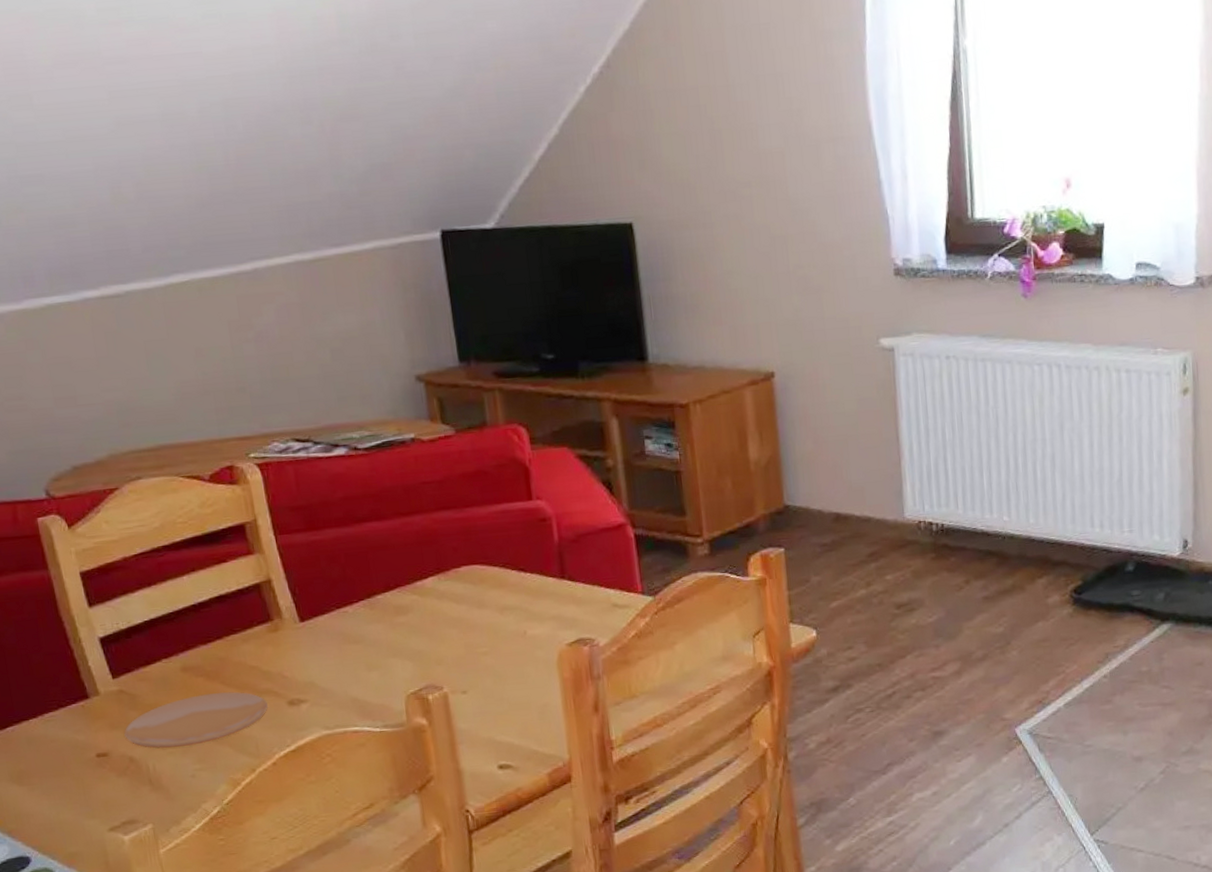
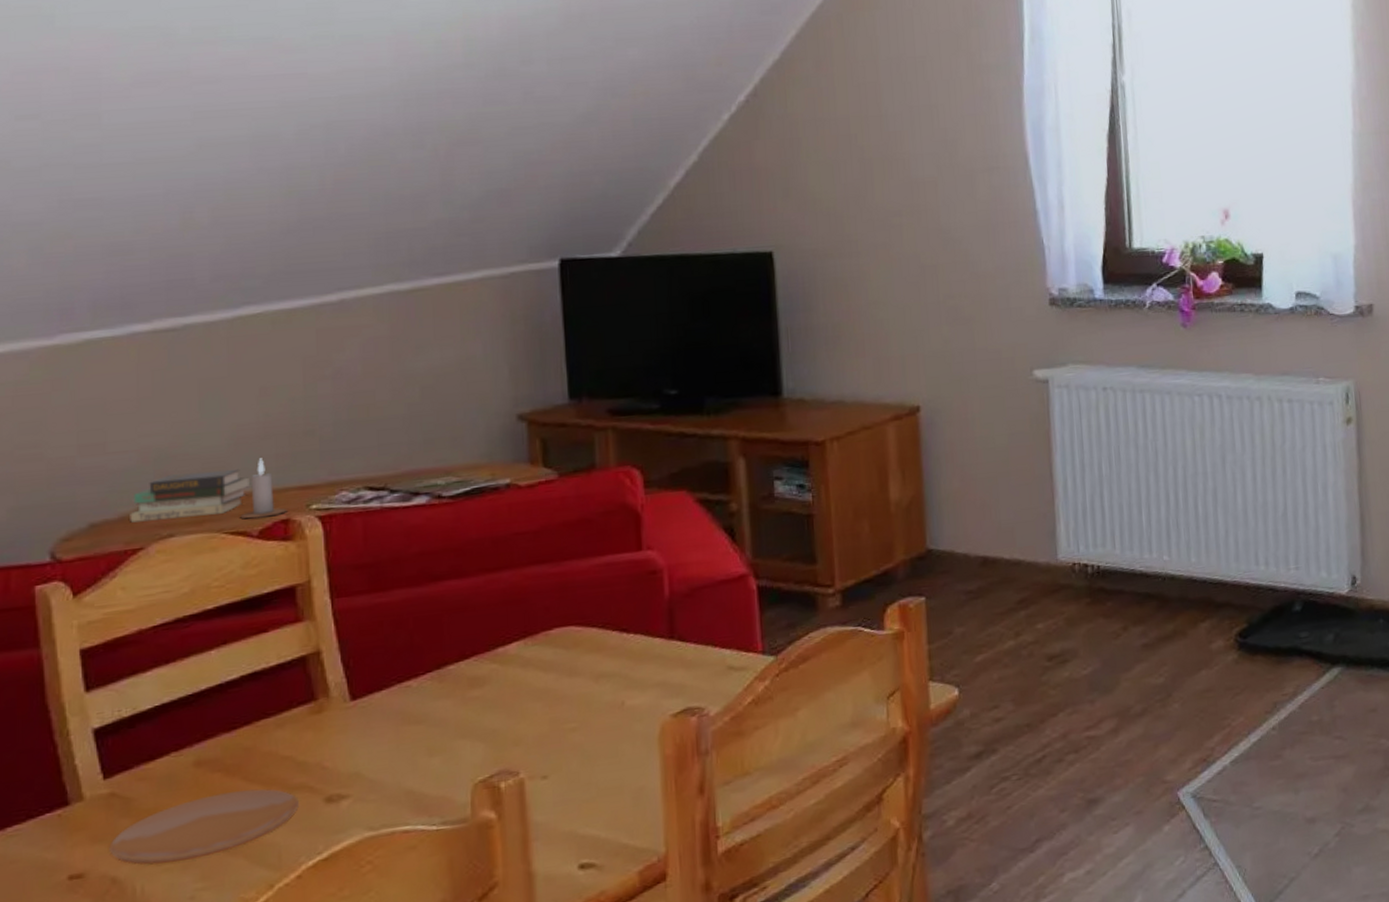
books: none [103,420,197,466] -> present [130,468,250,523]
candle: none [192,412,231,465] -> present [240,458,287,519]

